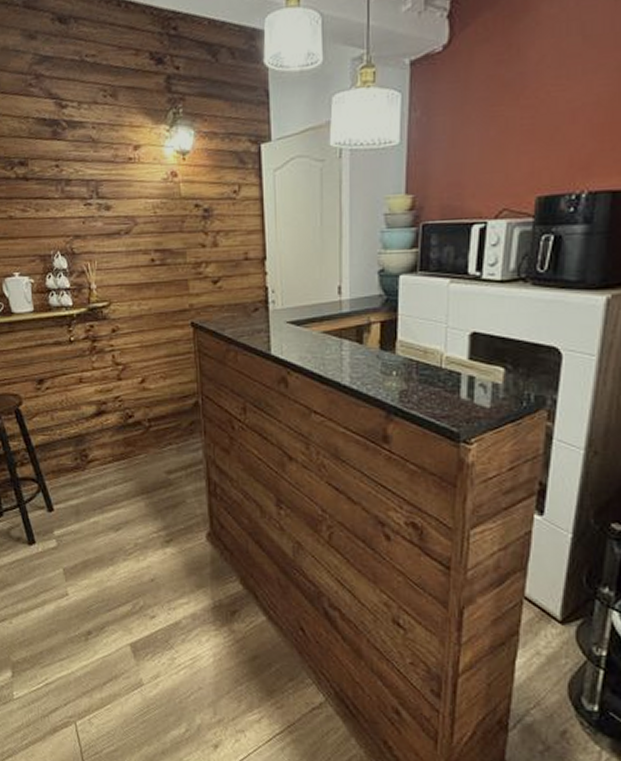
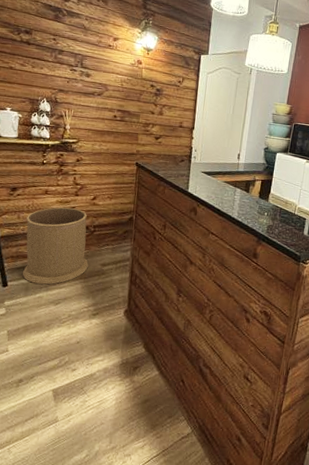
trash can: none [62,397,149,505] -> present [22,207,88,285]

